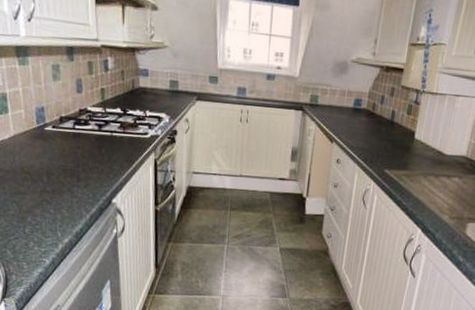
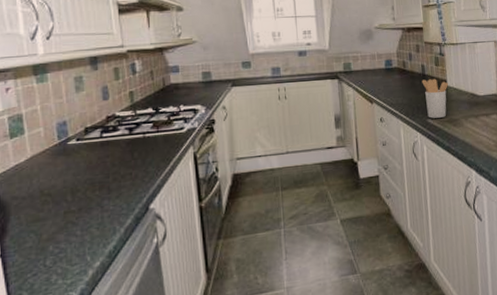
utensil holder: none [386,127,417,171] -> present [422,79,449,118]

